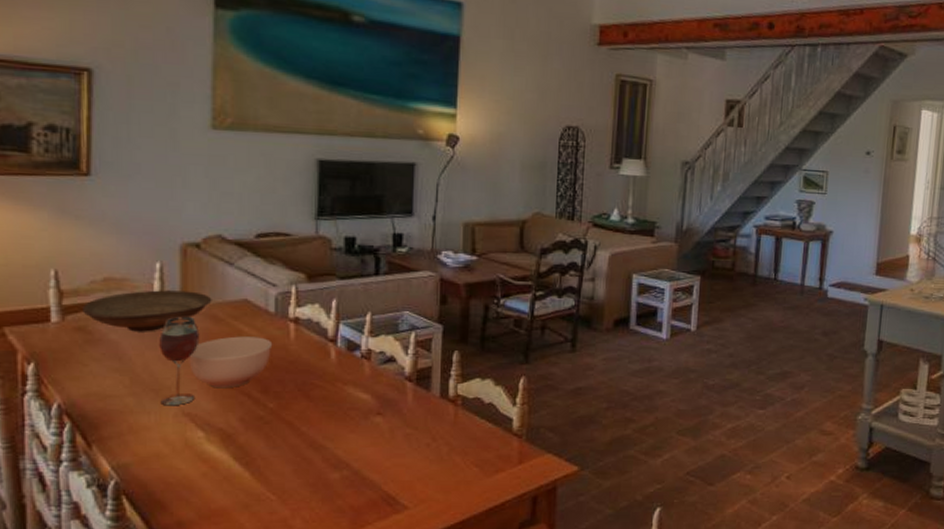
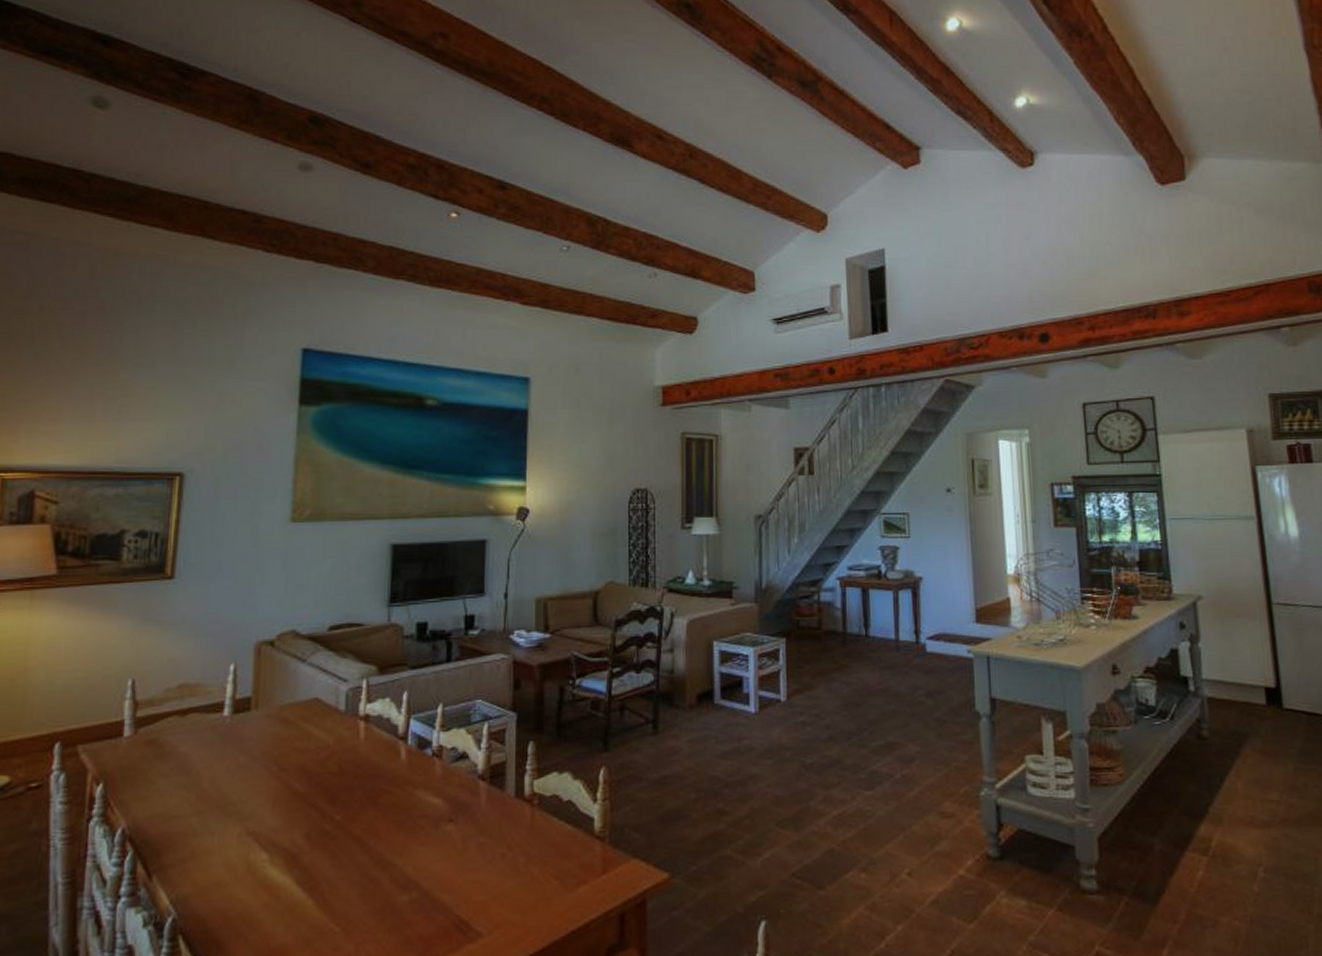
decorative bowl: present [82,290,212,332] -> none [155,693,283,742]
wineglass: present [159,316,200,406] -> none [225,720,269,825]
bowl: present [189,336,273,389] -> none [256,739,342,801]

